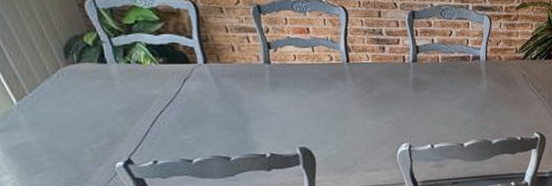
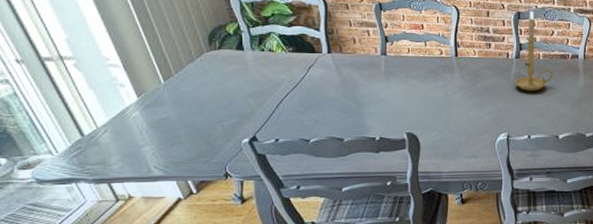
candle holder: none [412,9,455,97] -> present [514,11,554,91]

